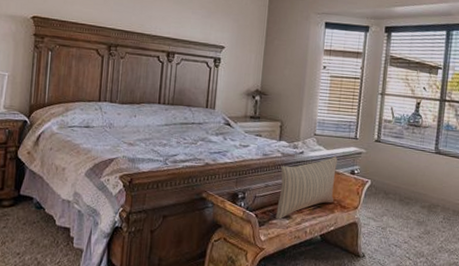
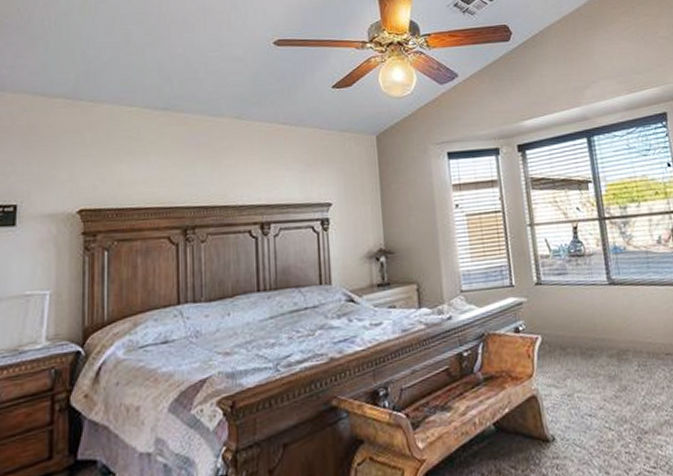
pillow: present [276,156,337,220] -> none [427,314,501,415]

